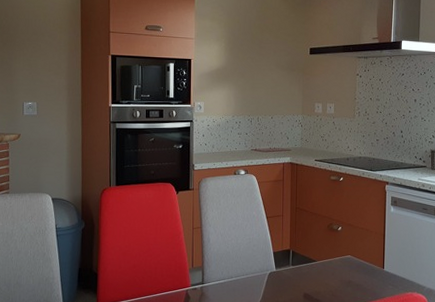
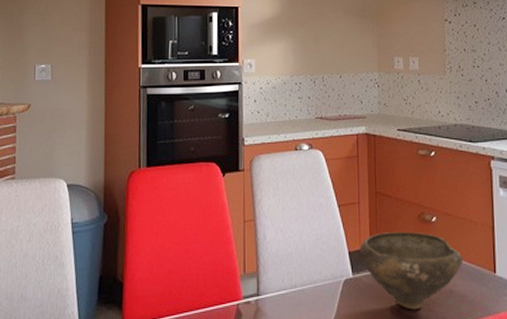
bowl: none [281,237,361,295] -> present [359,231,464,310]

